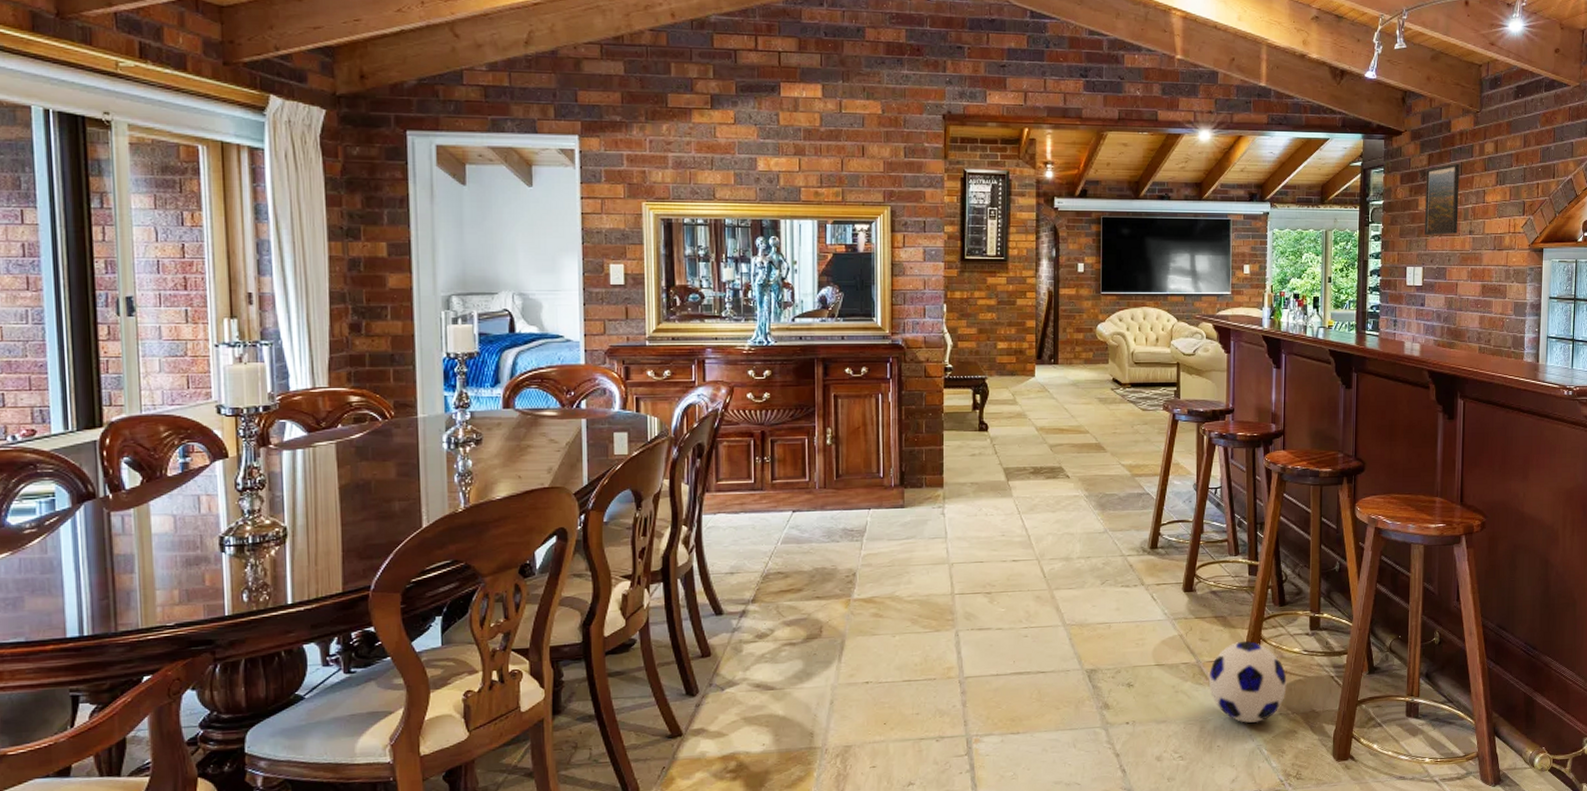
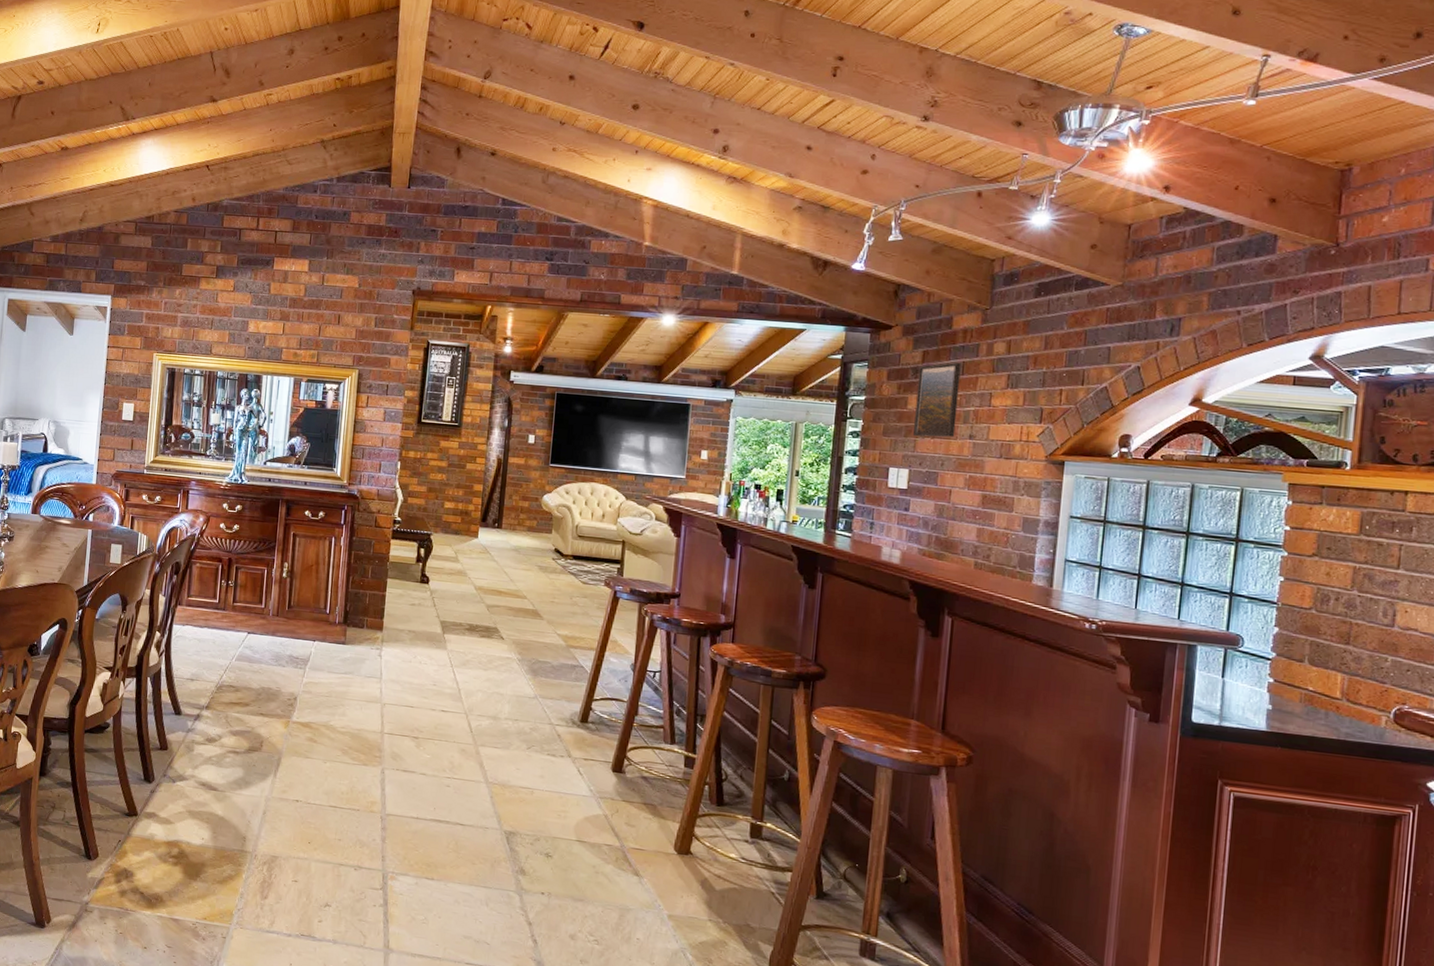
soccer ball: present [1208,641,1287,723] -> none [632,834,720,924]

